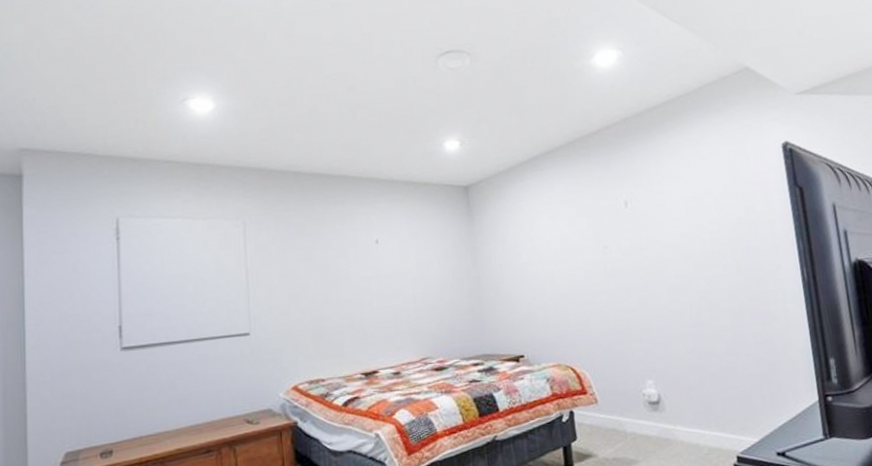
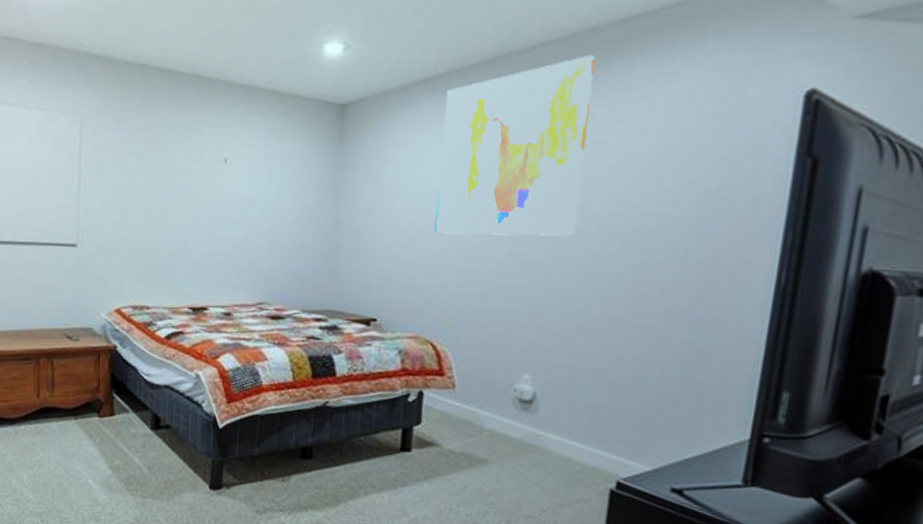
wall art: none [544,132,659,277] -> present [434,54,597,237]

